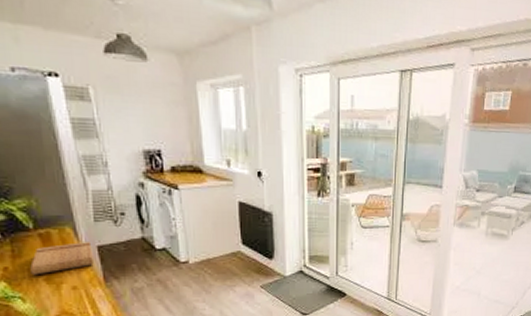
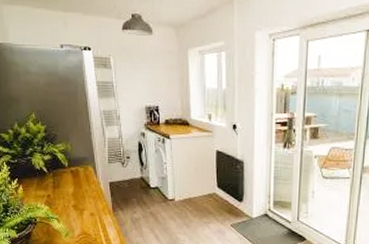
cutting board: present [30,242,94,276] -> none [64,178,106,203]

